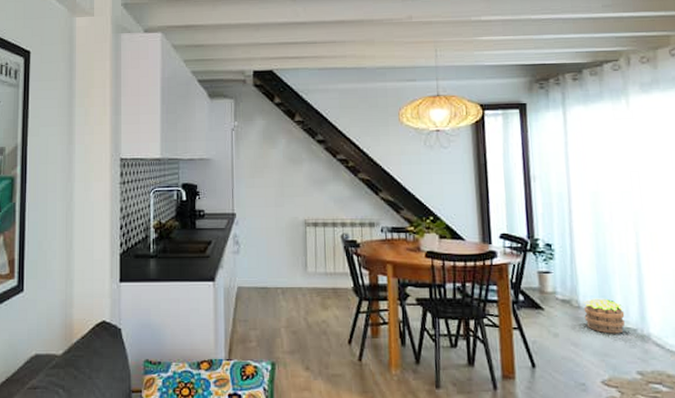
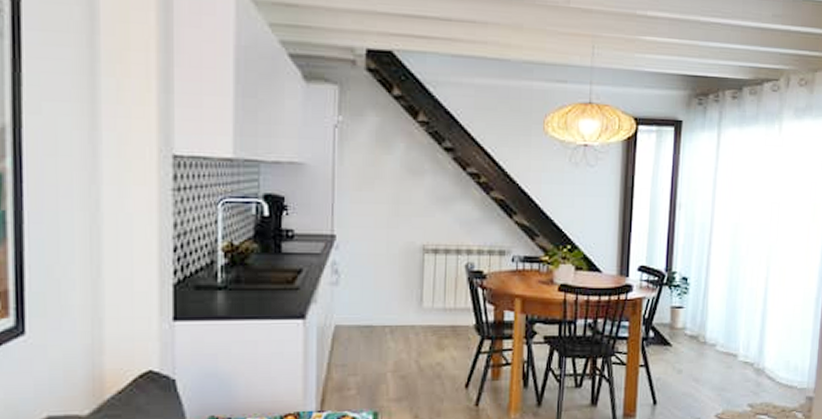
potted plant: present [583,298,626,334] -> none [708,333,746,369]

